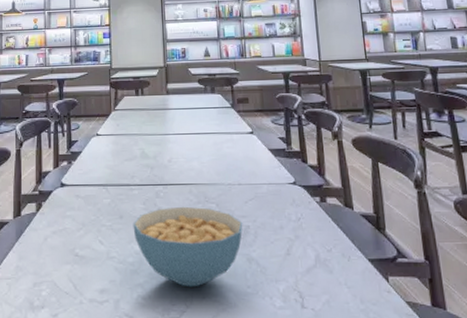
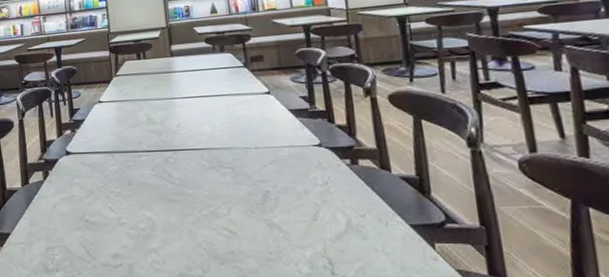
cereal bowl: present [133,206,243,287] -> none [142,171,262,253]

